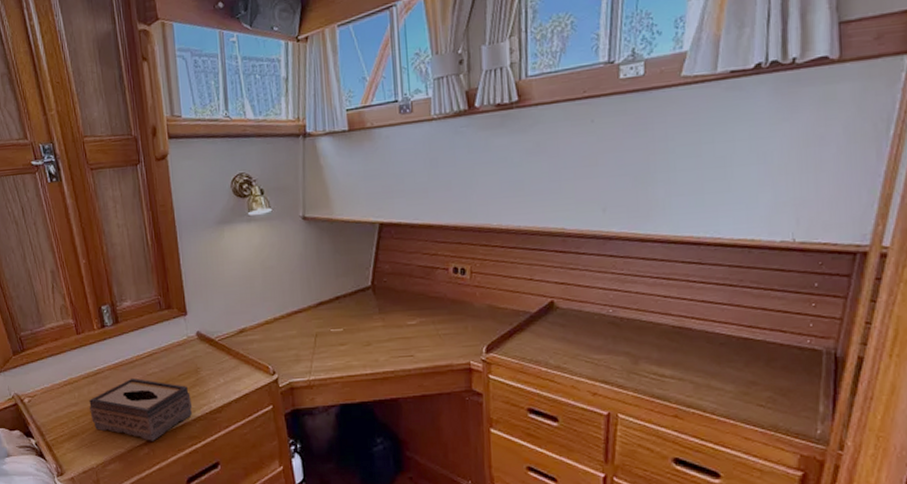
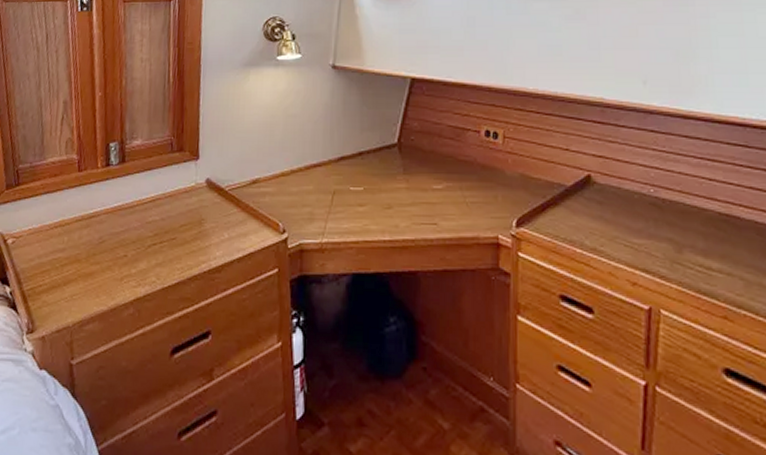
tissue box: present [89,378,193,441] -> none [76,224,190,300]

